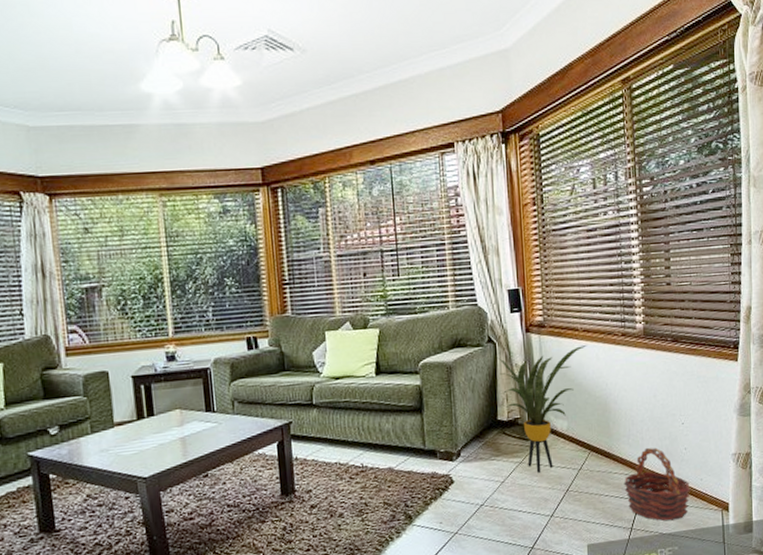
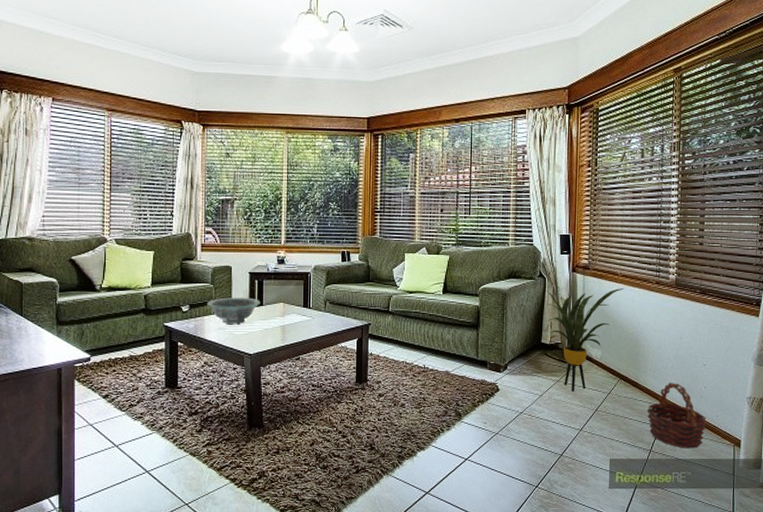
decorative bowl: none [81,407,151,445] -> present [207,297,261,325]

